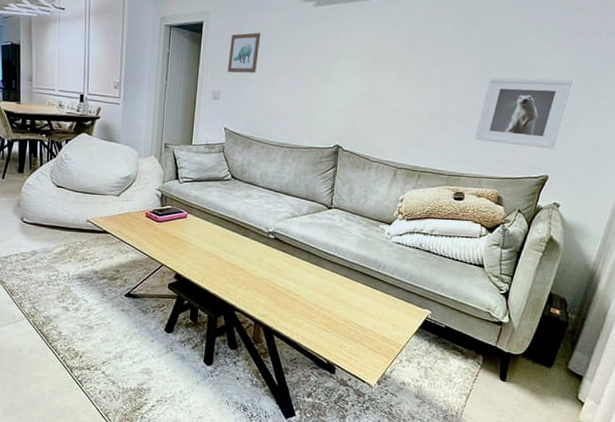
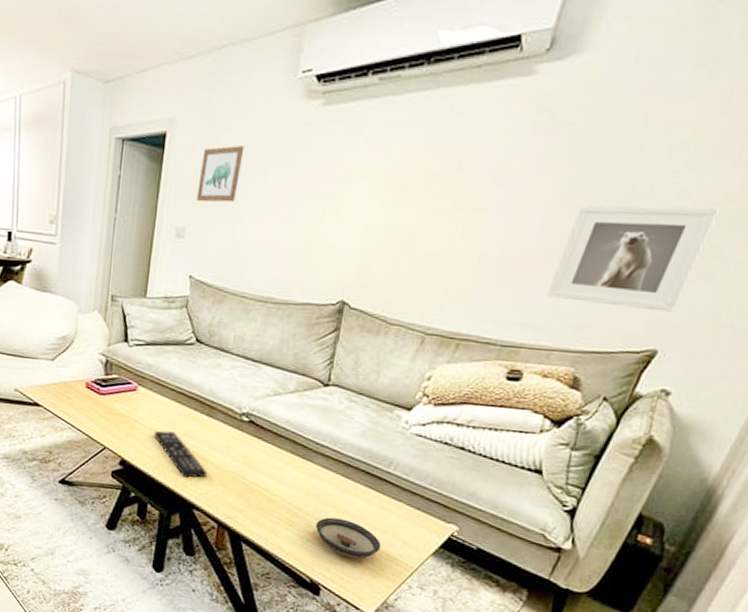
remote control: none [201,249,244,286] -> present [153,430,207,478]
saucer: none [329,310,378,341] -> present [316,517,382,559]

